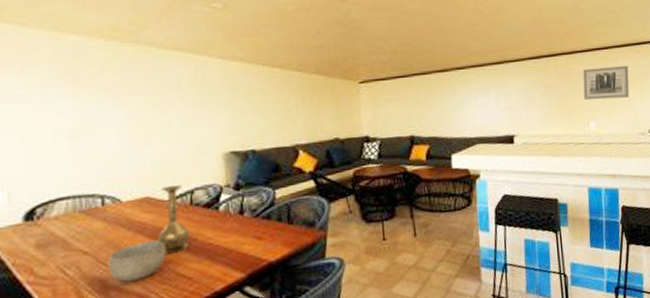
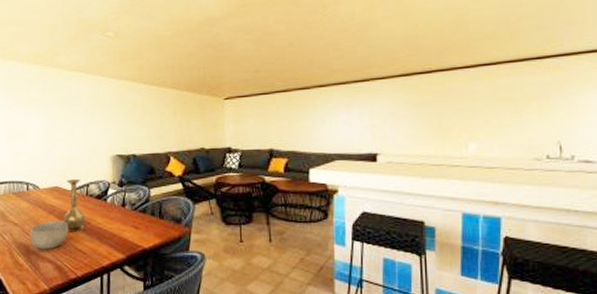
wall art: present [582,66,629,100] -> none [463,83,524,120]

